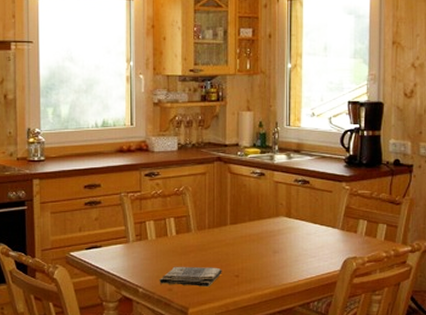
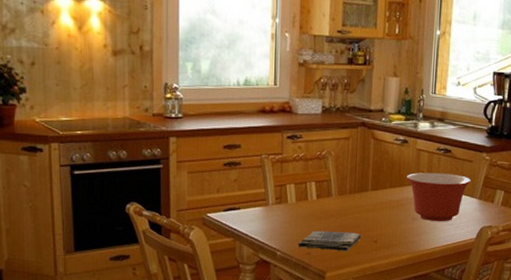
mixing bowl: none [266,205,331,255] -> present [407,173,471,222]

